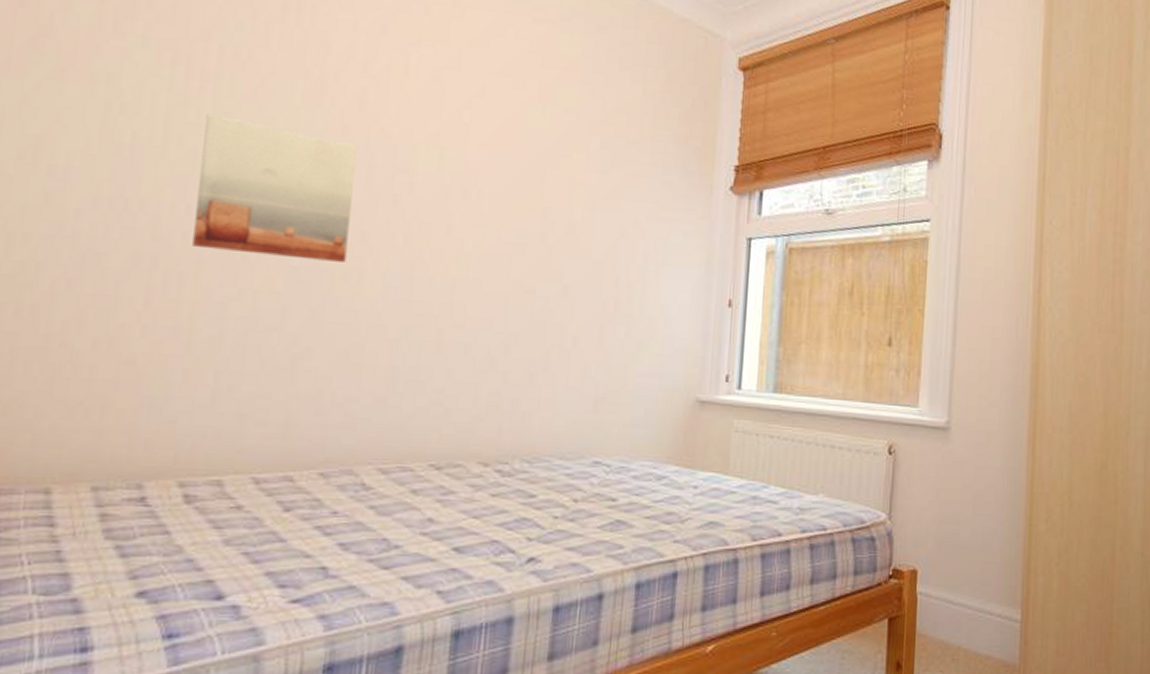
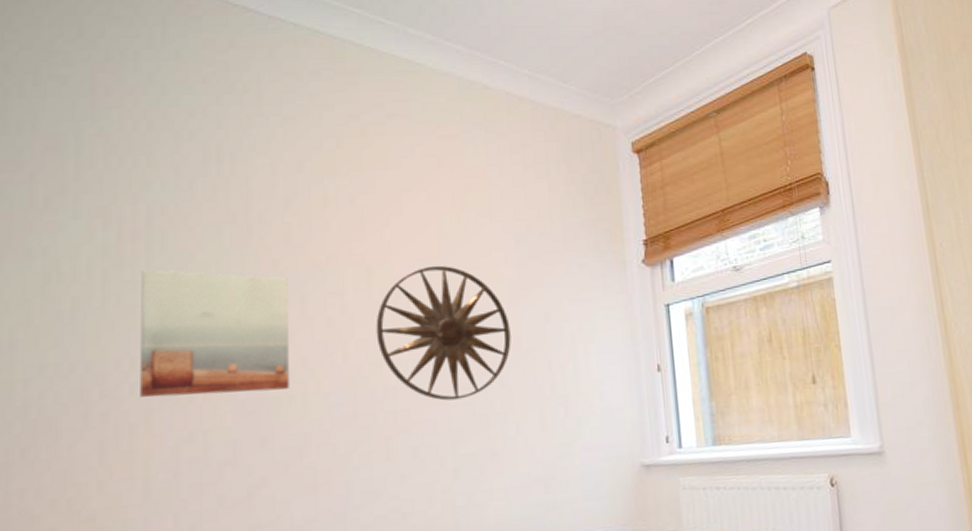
wall art: none [441,157,582,302] -> present [376,265,511,401]

